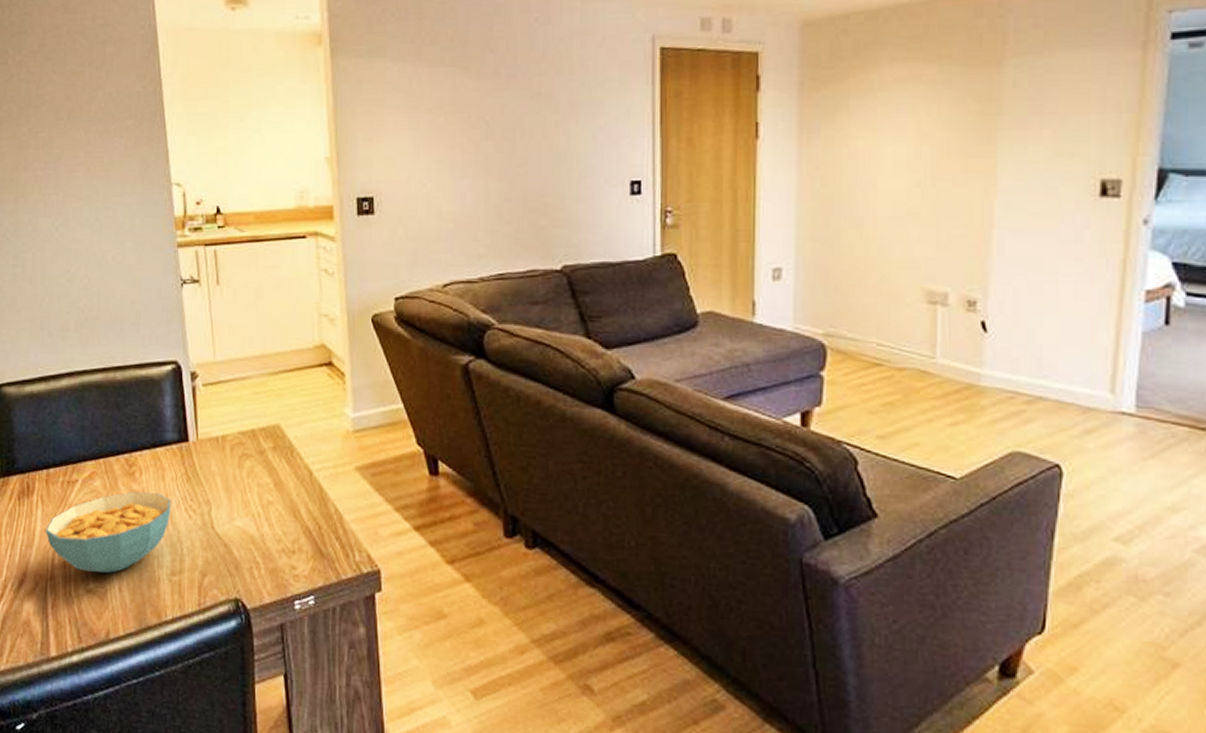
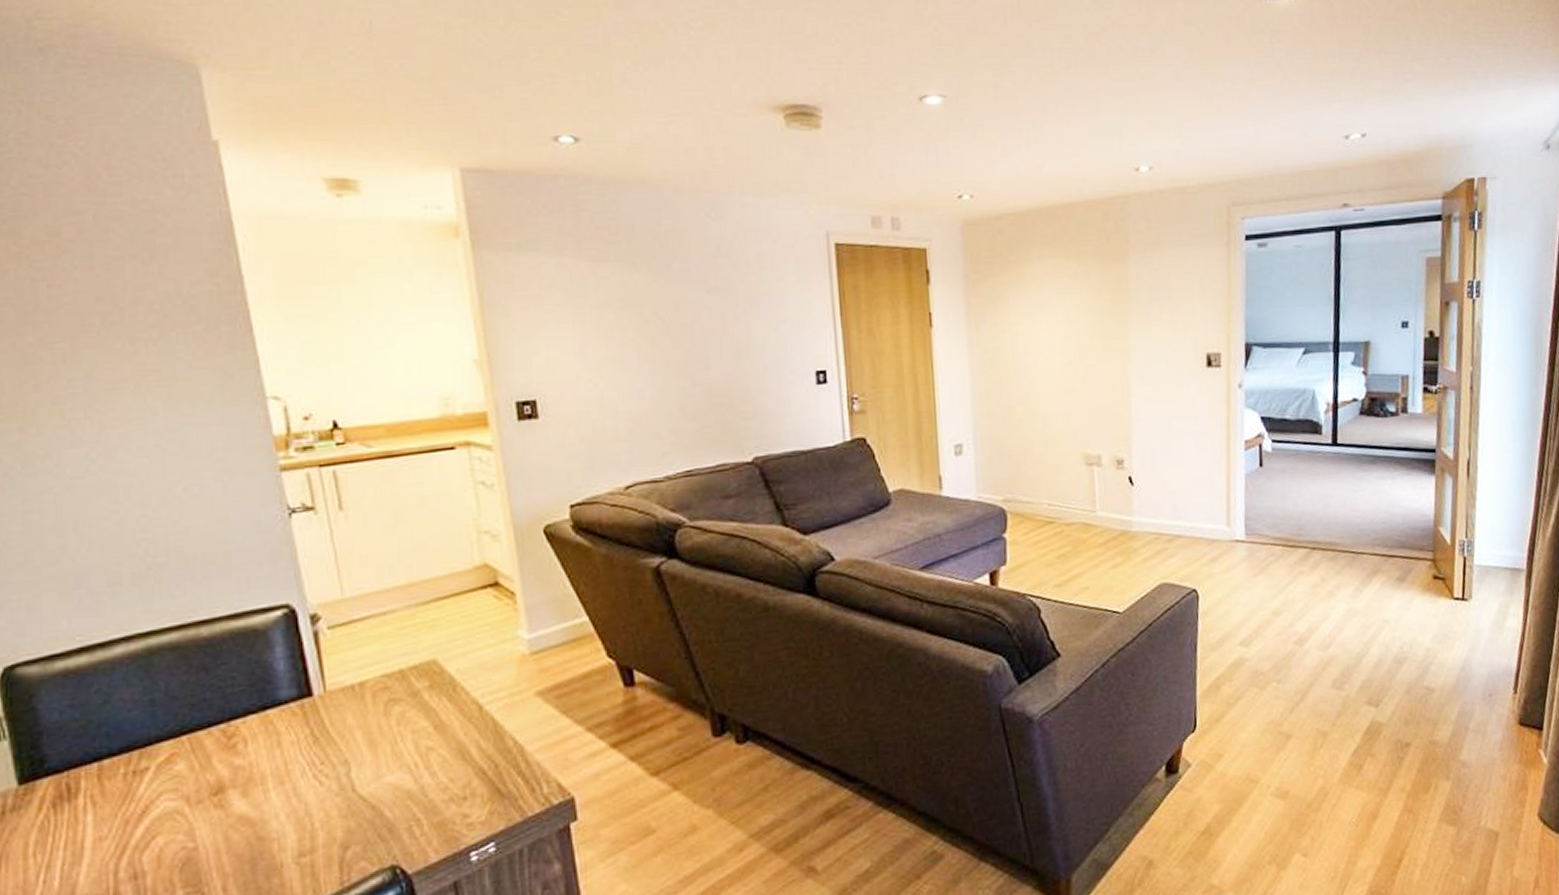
cereal bowl: present [45,491,172,573] -> none [100,763,294,878]

